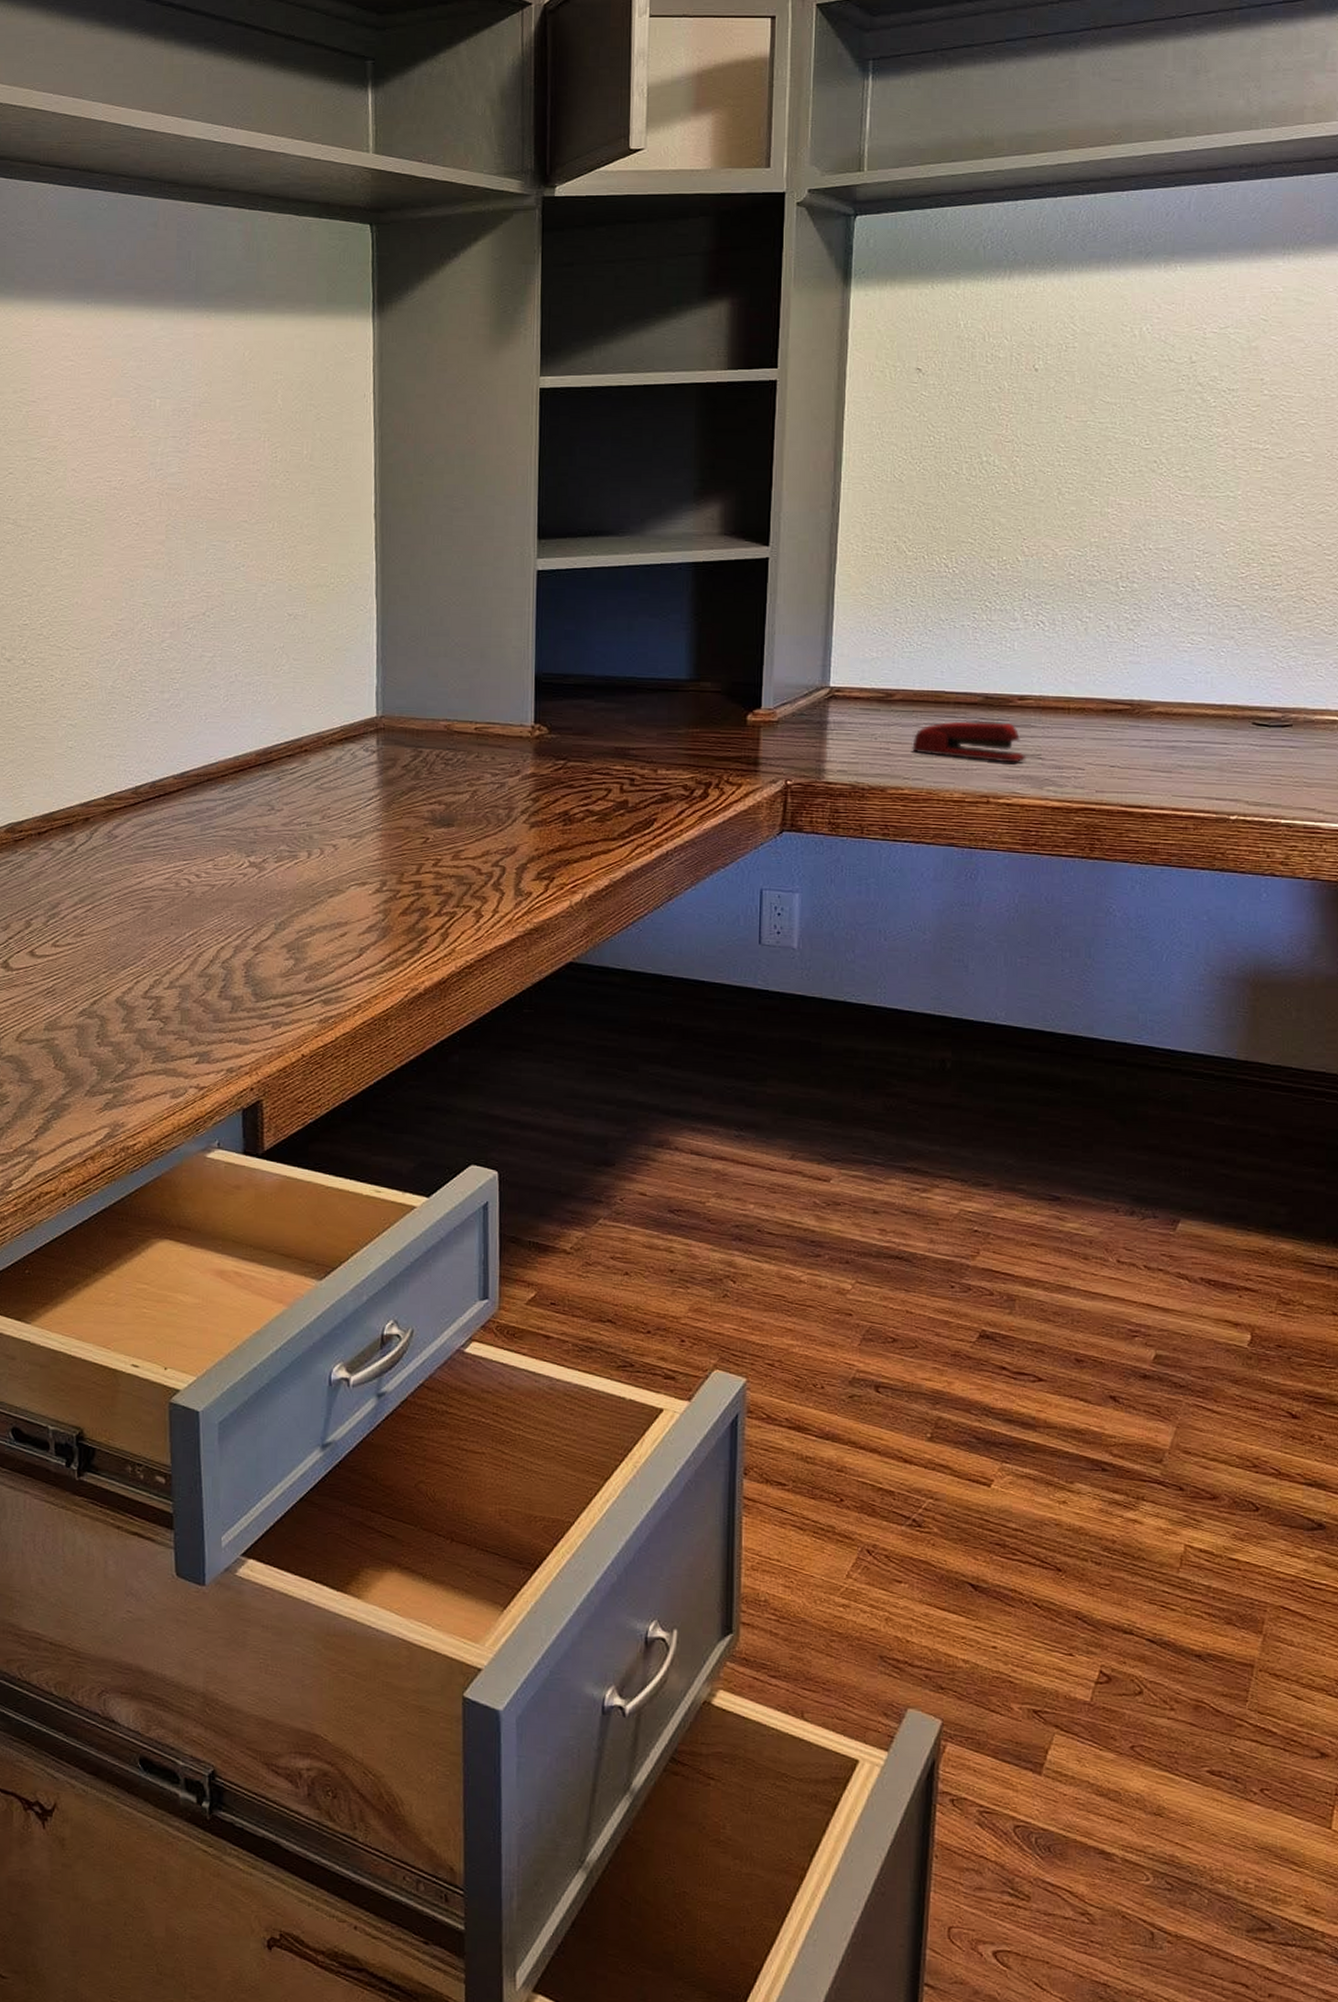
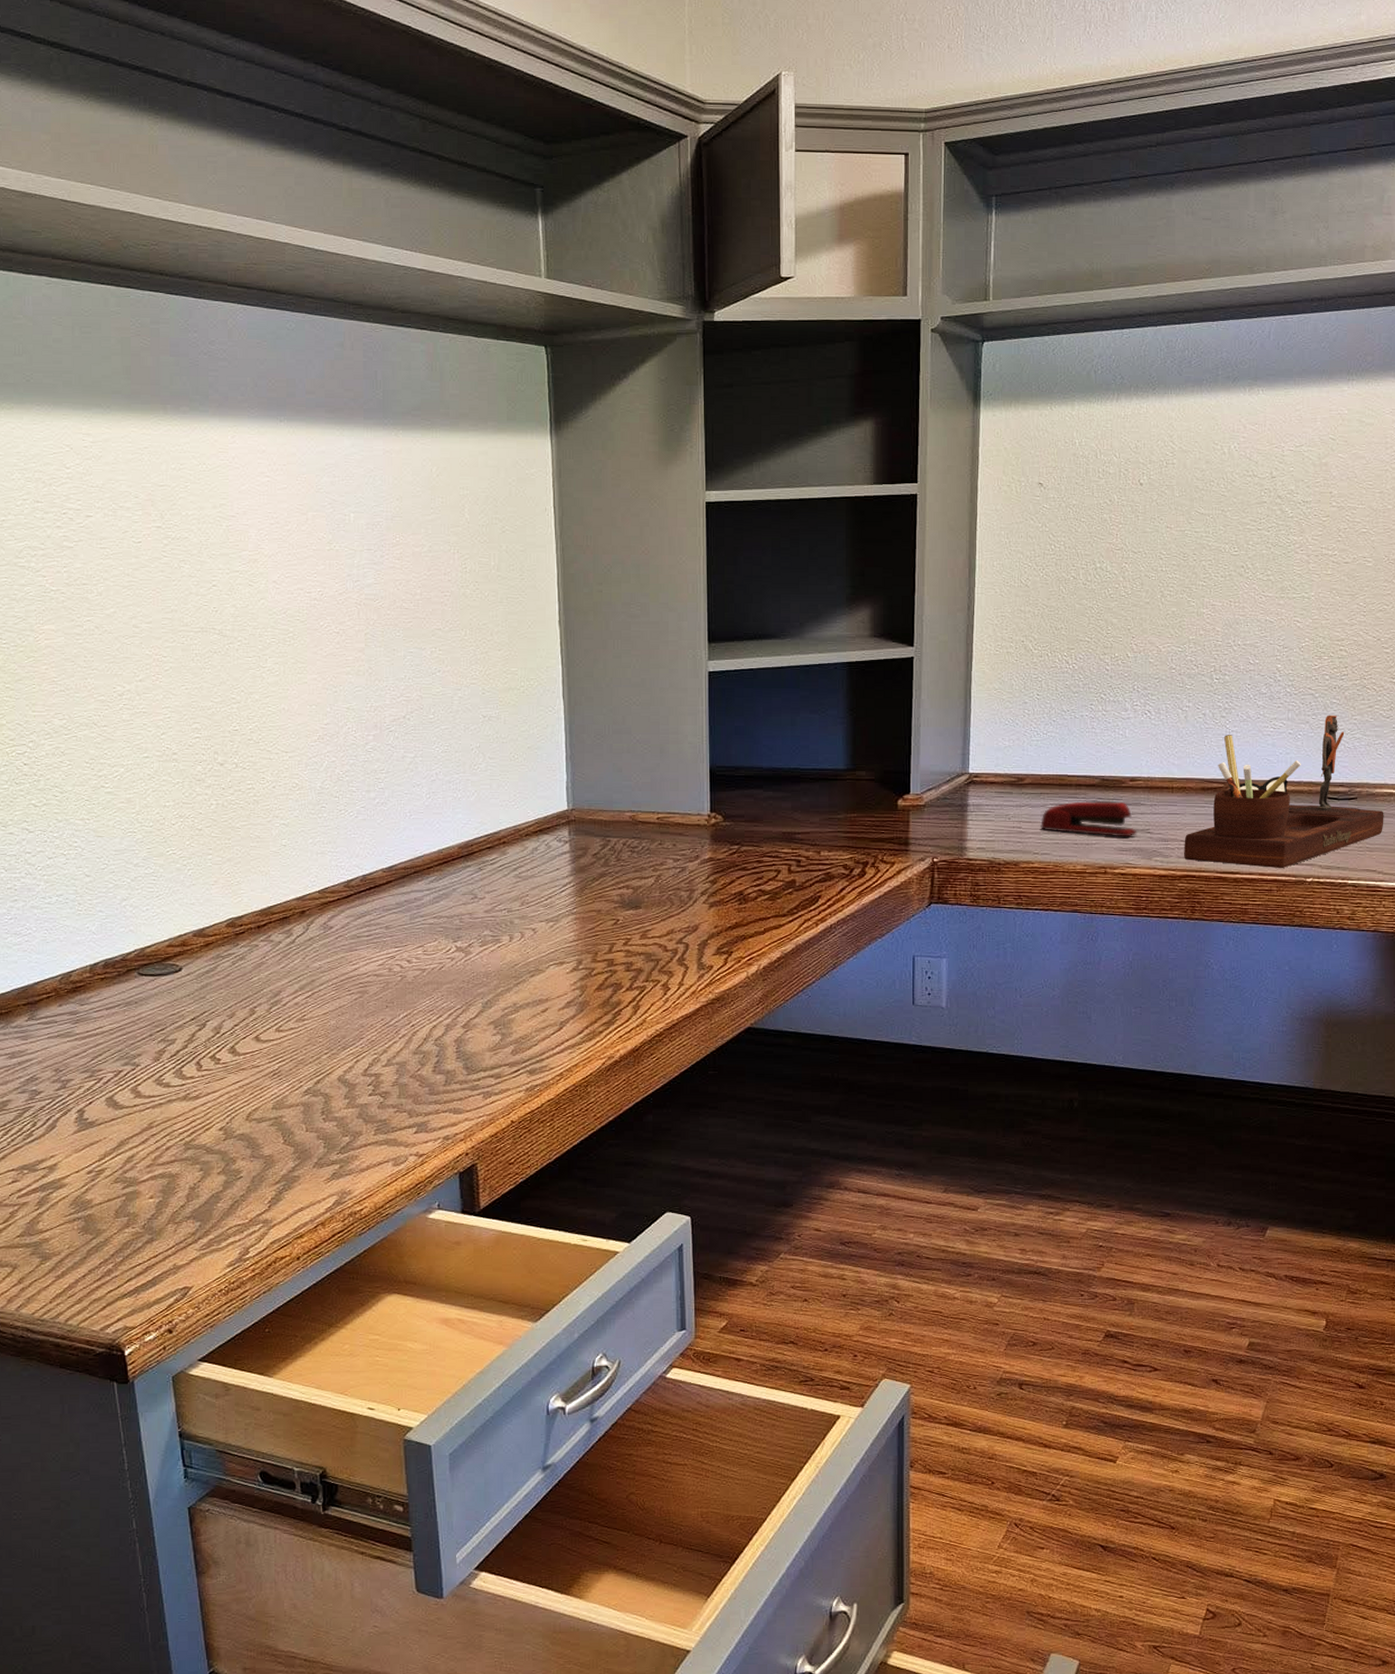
desk organizer: none [1082,629,1326,804] -> present [1184,715,1384,869]

